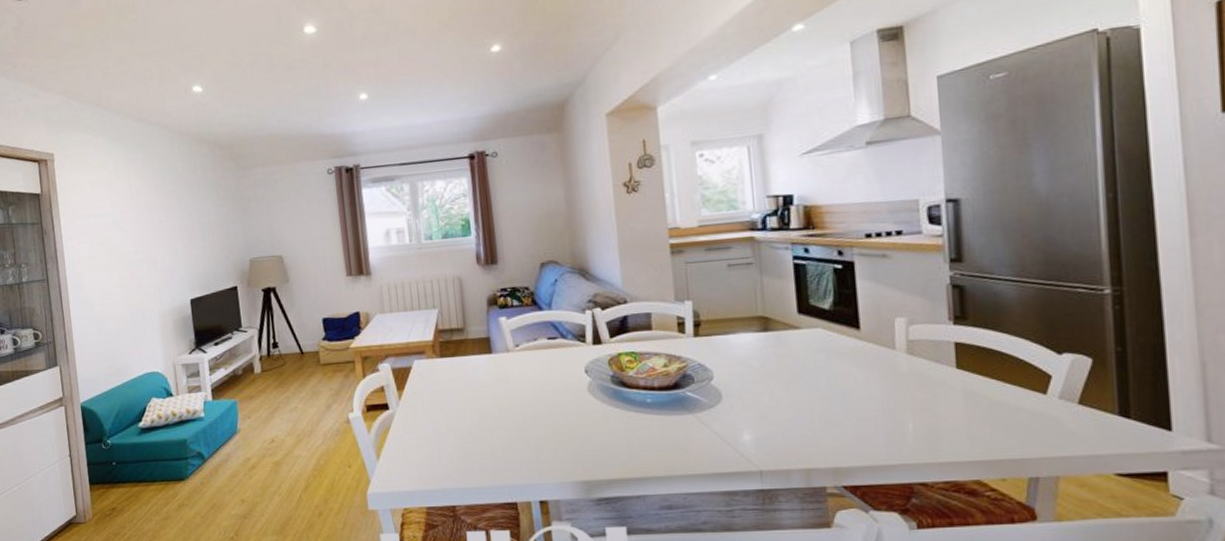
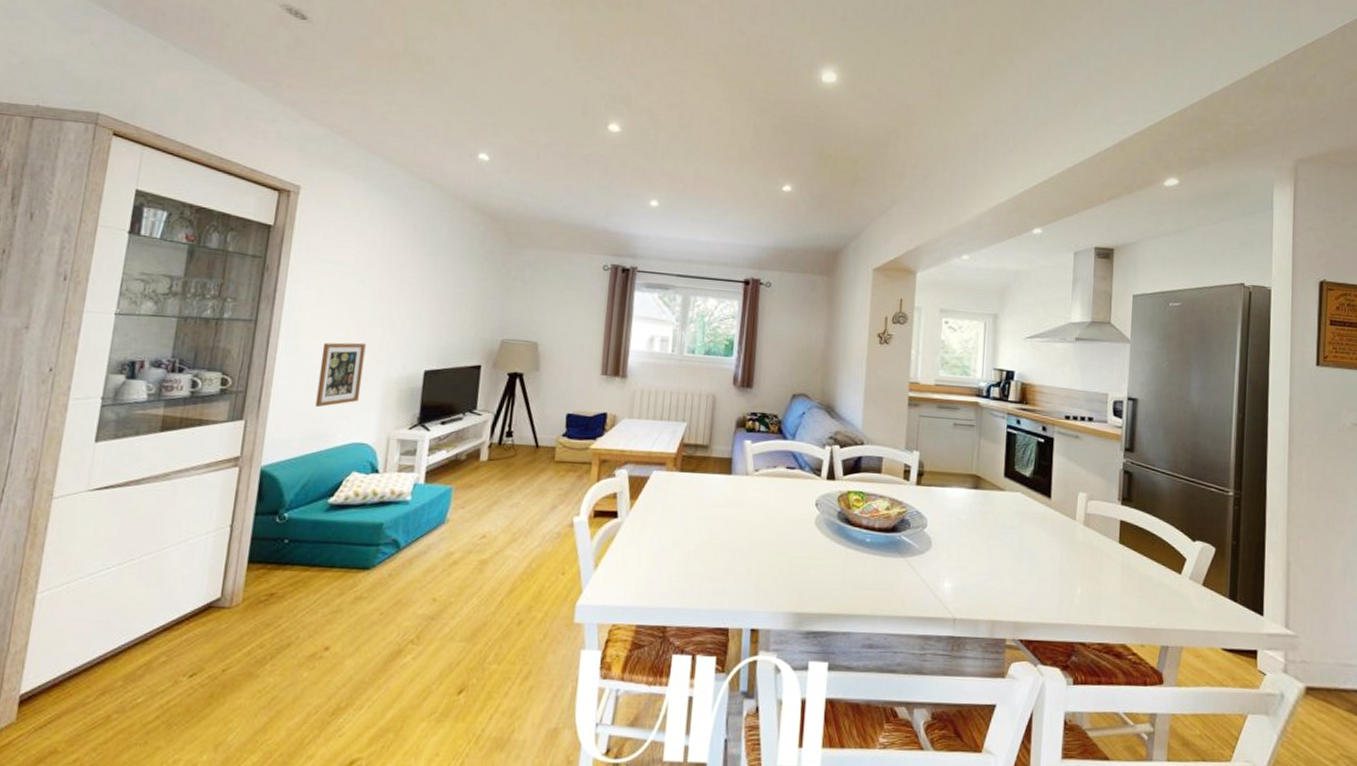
picture frame: none [104,283,143,347] -> present [315,342,366,408]

